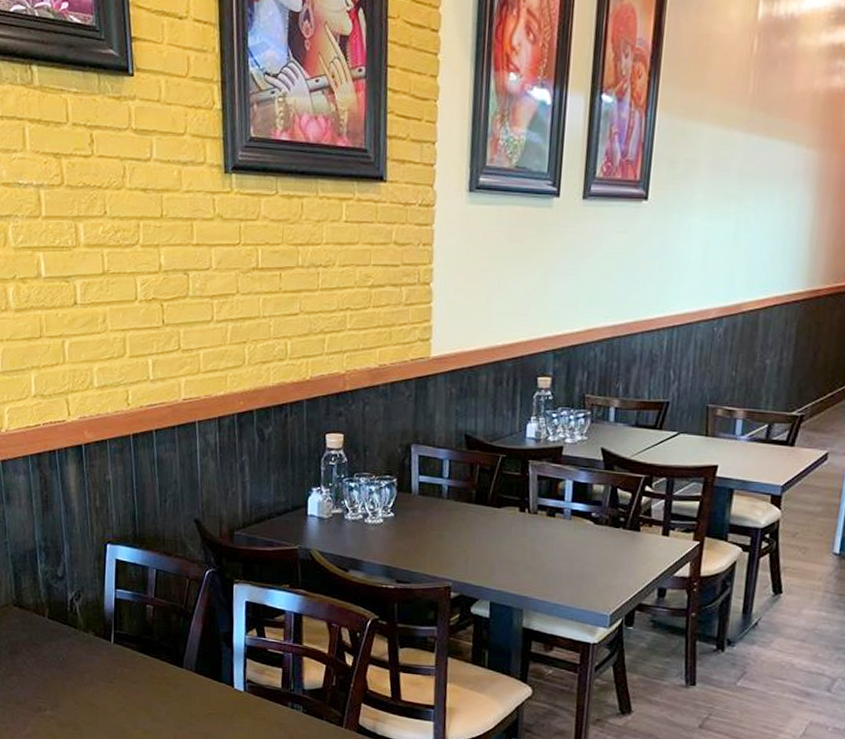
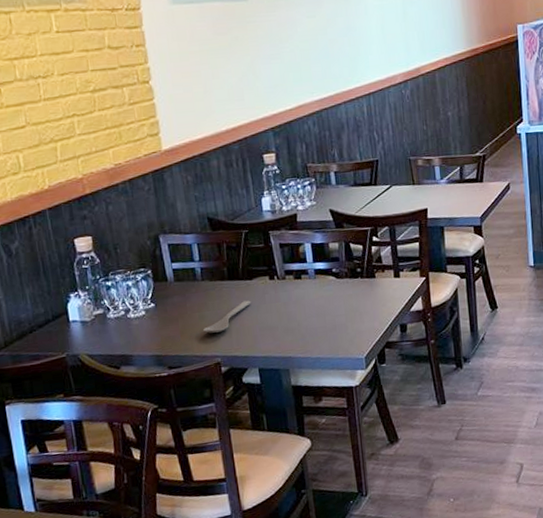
spoon: none [438,528,495,556] -> present [202,300,251,333]

